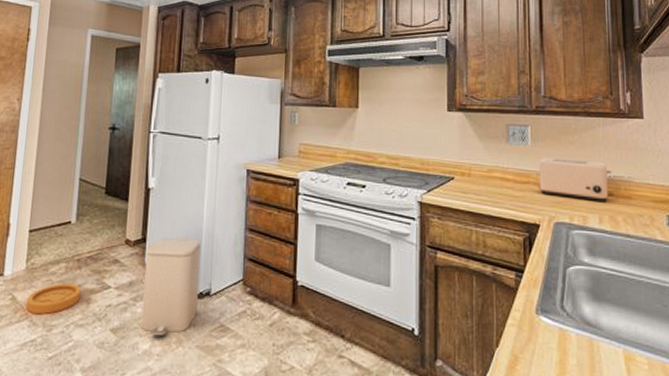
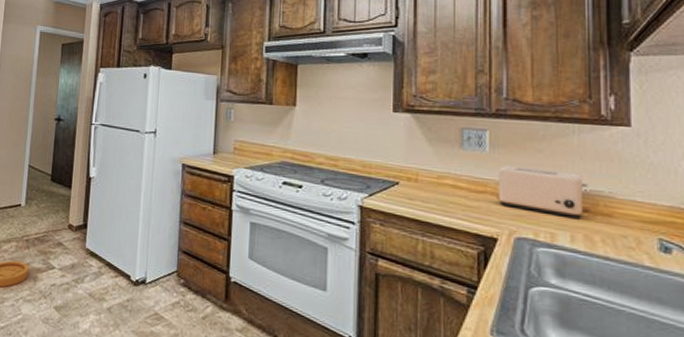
pedal bin: present [141,237,201,336] -> none [81,225,137,318]

